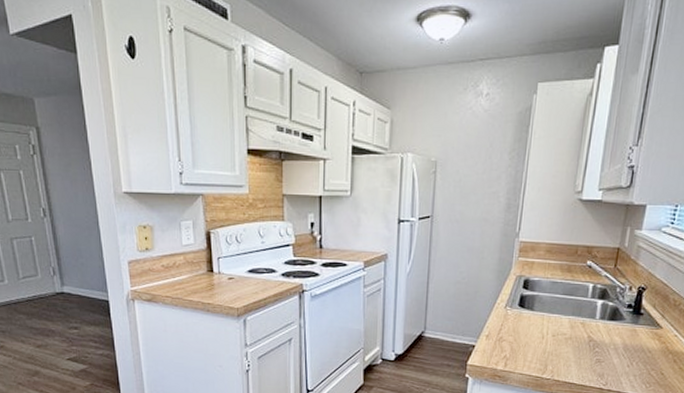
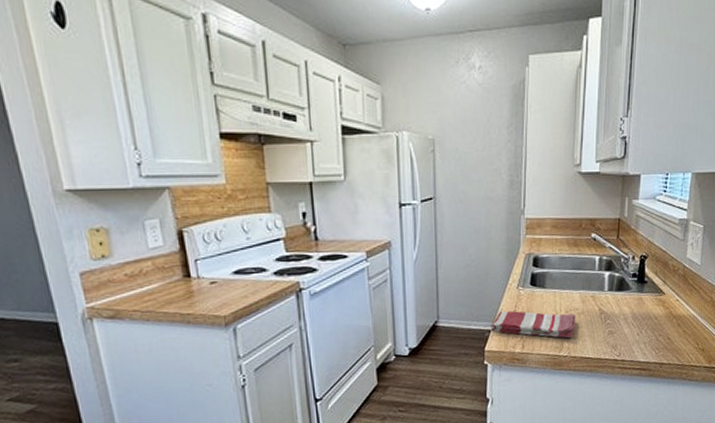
dish towel: none [474,328,563,362] -> present [490,310,576,339]

